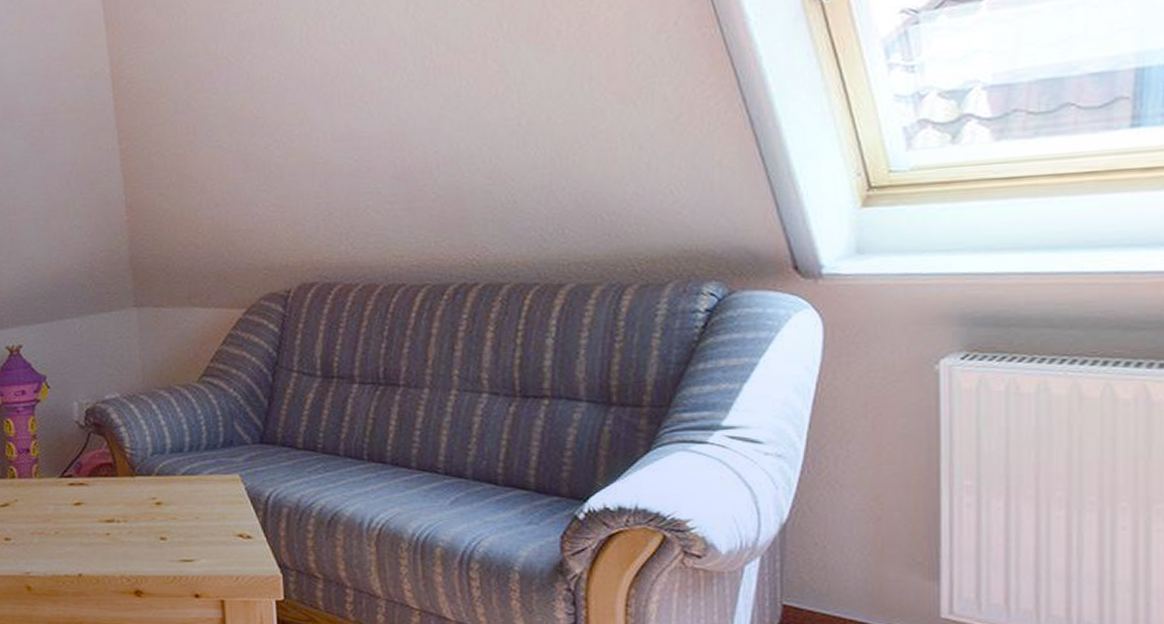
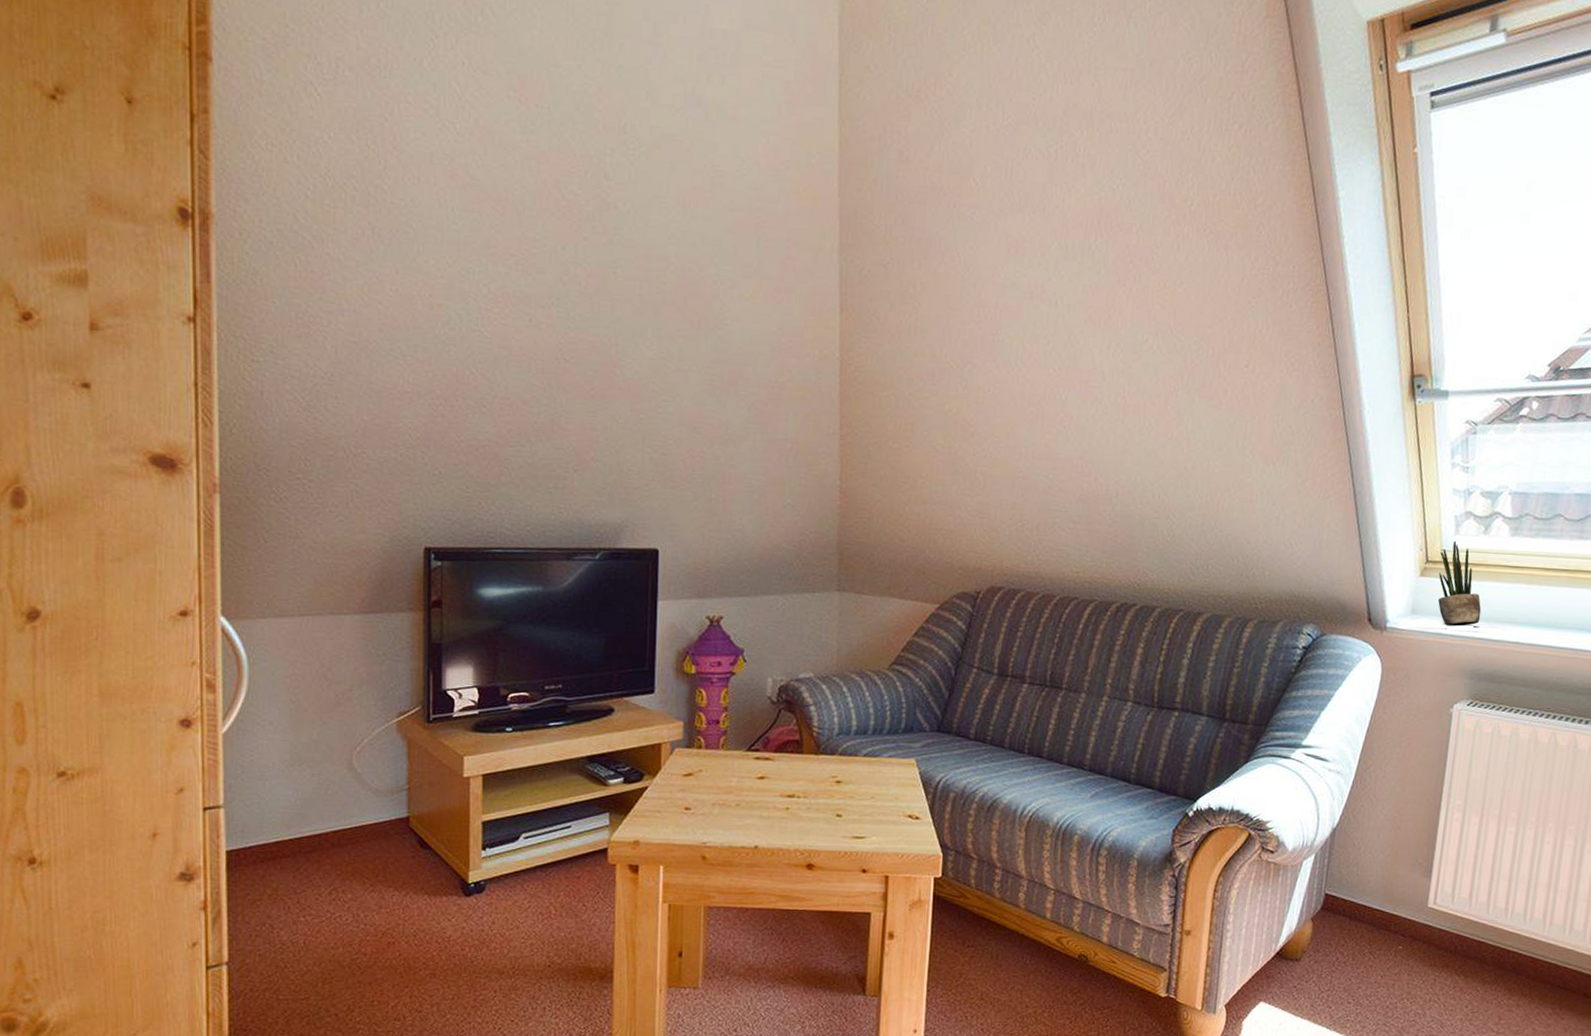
potted plant: none [888,157,963,263] -> present [1438,540,1481,627]

